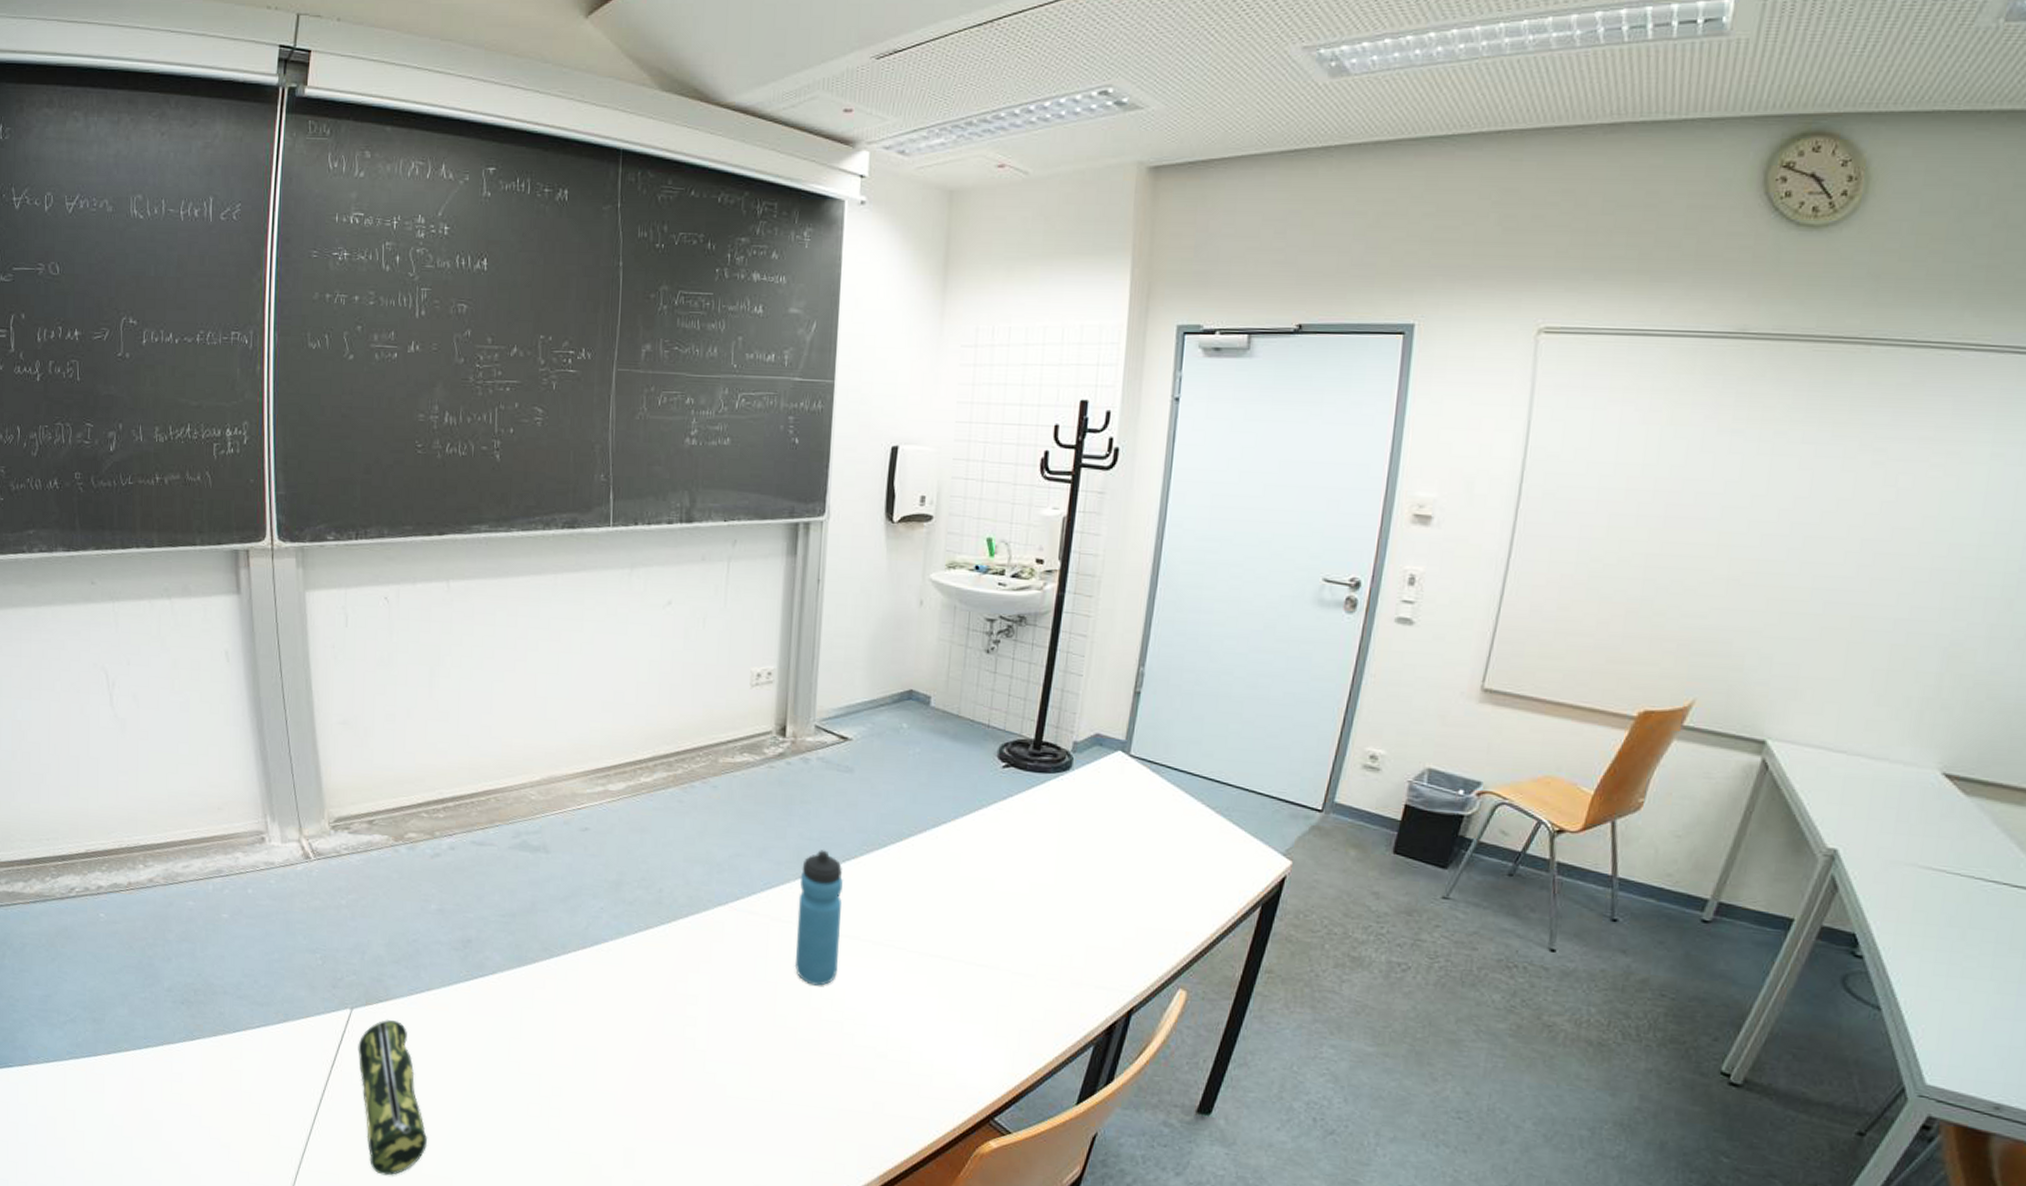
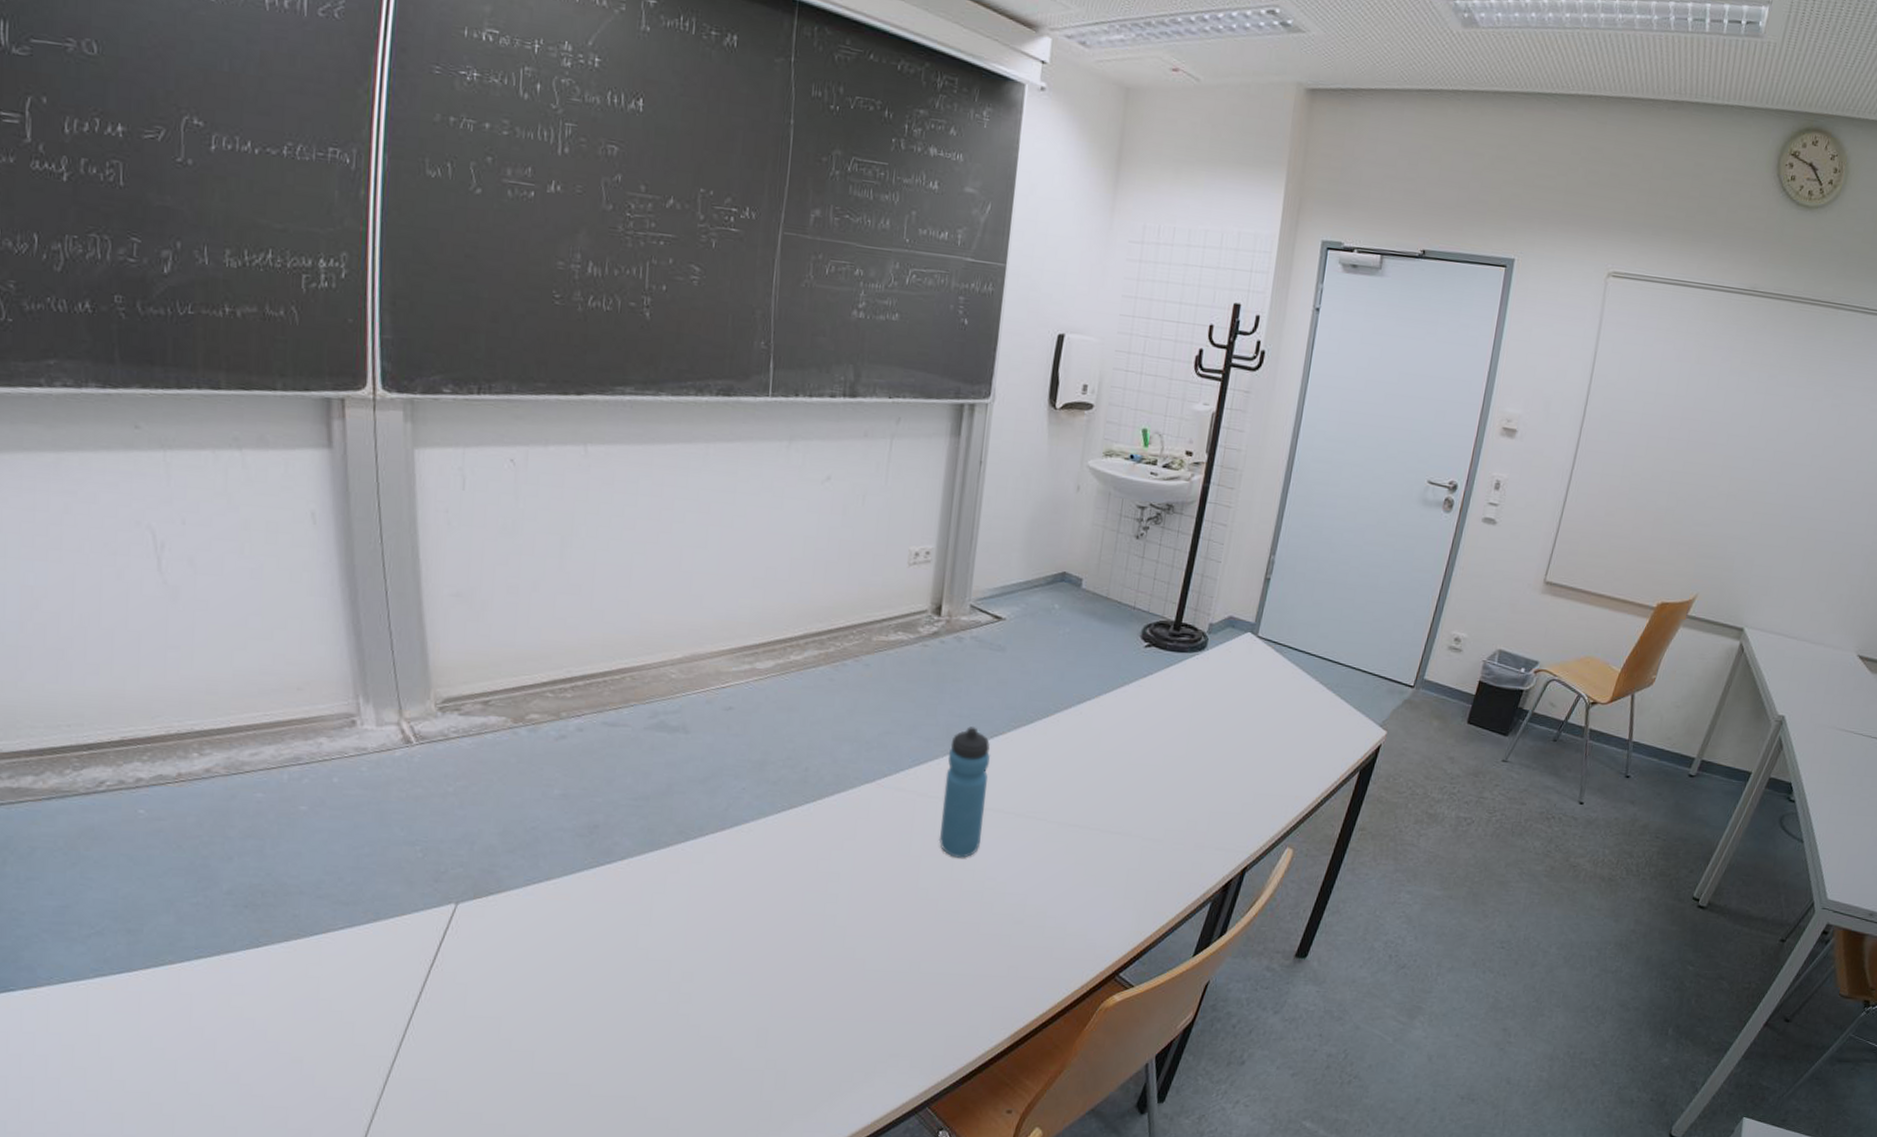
pencil case: present [358,1019,428,1176] -> none [462,912,542,1077]

